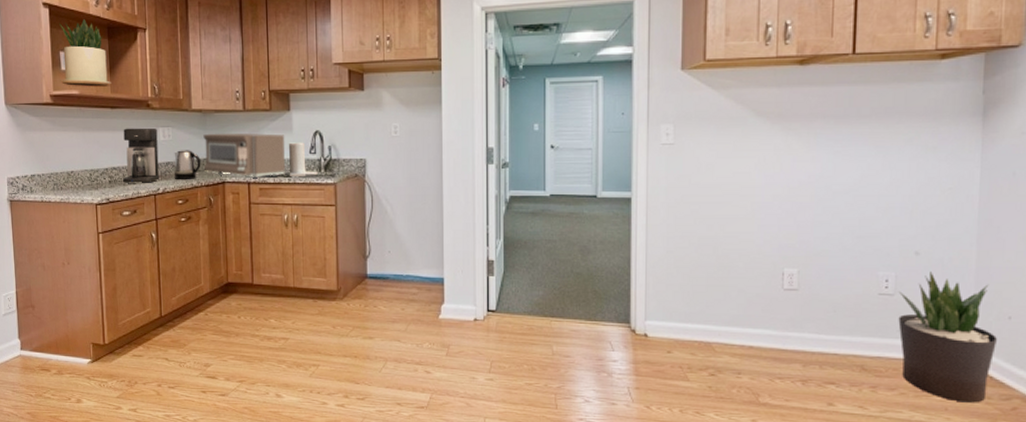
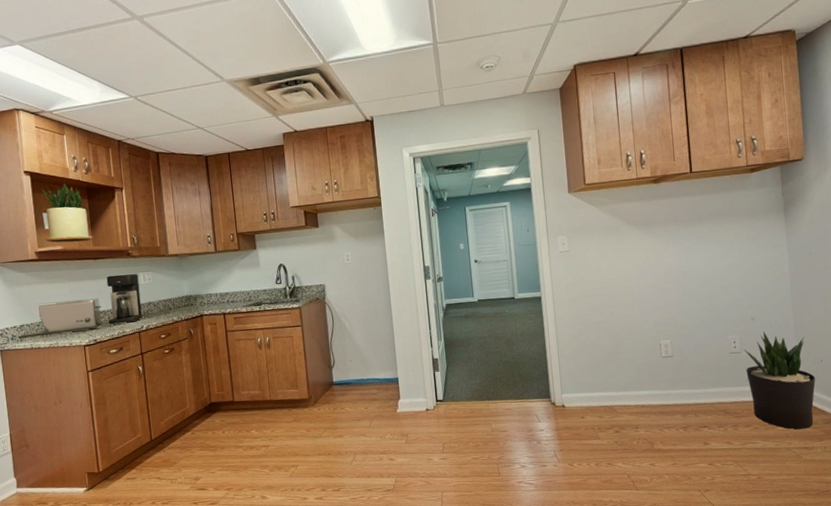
toaster: none [27,152,116,191] -> present [16,298,102,339]
kettle: present [173,150,201,179] -> none [155,290,180,317]
microwave: present [203,133,285,179] -> none [180,270,256,310]
paper towel: present [288,142,318,177] -> none [256,275,284,305]

